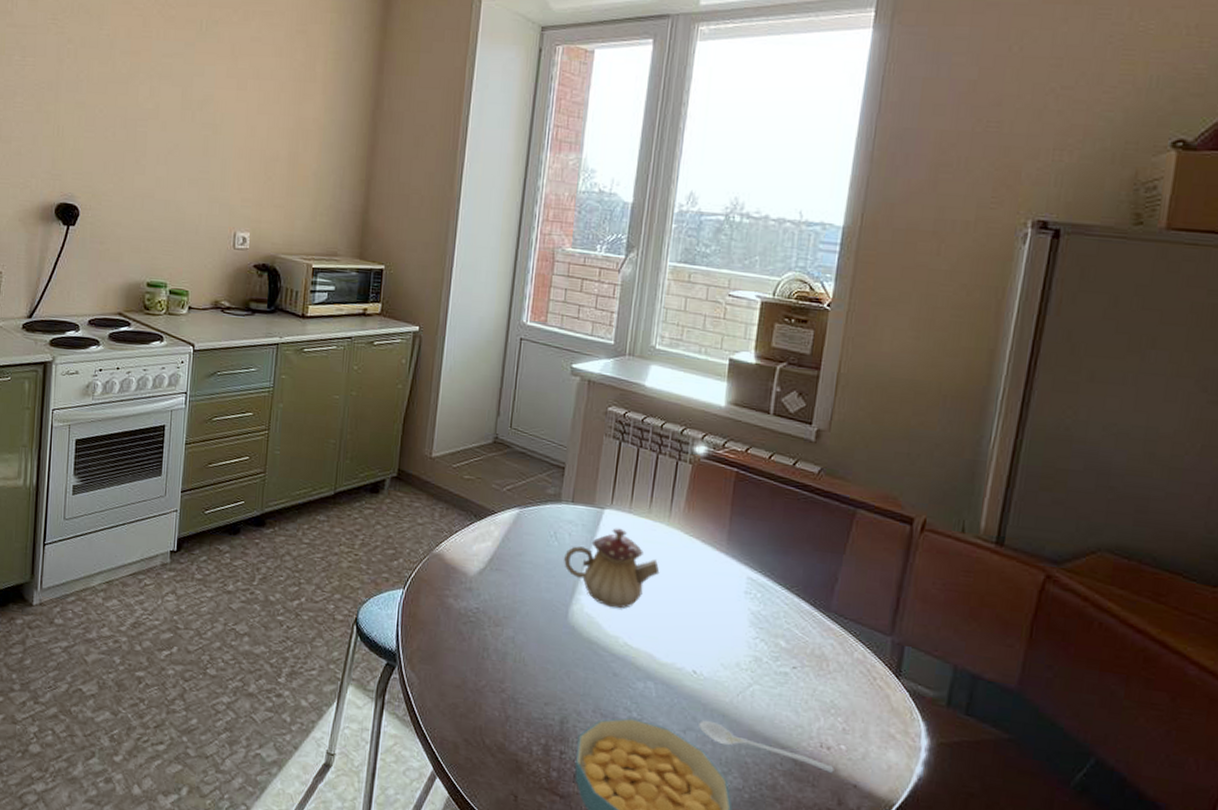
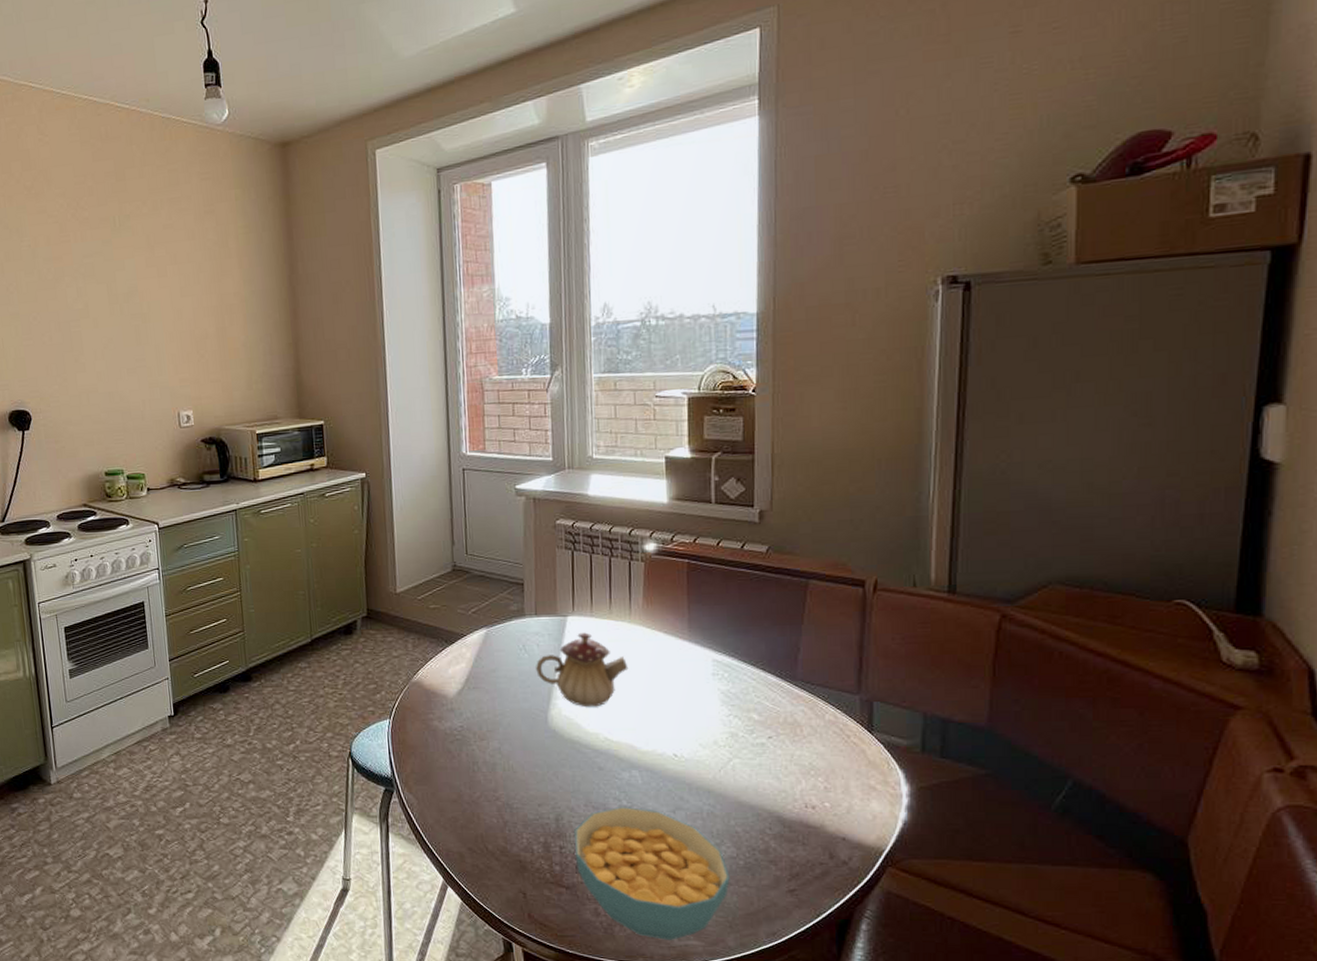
stirrer: present [699,720,834,773] -> none [687,798,822,830]

